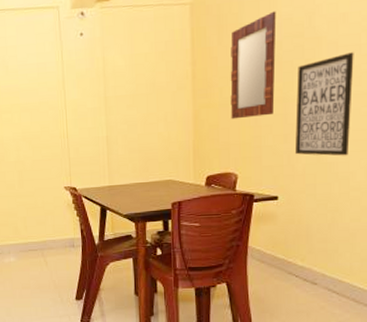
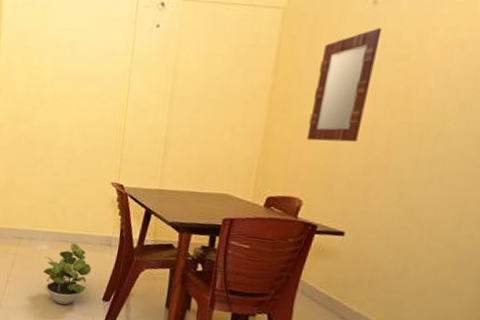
potted plant: none [14,251,60,312] -> present [43,243,91,305]
wall art: present [294,52,354,156] -> none [373,85,467,201]

